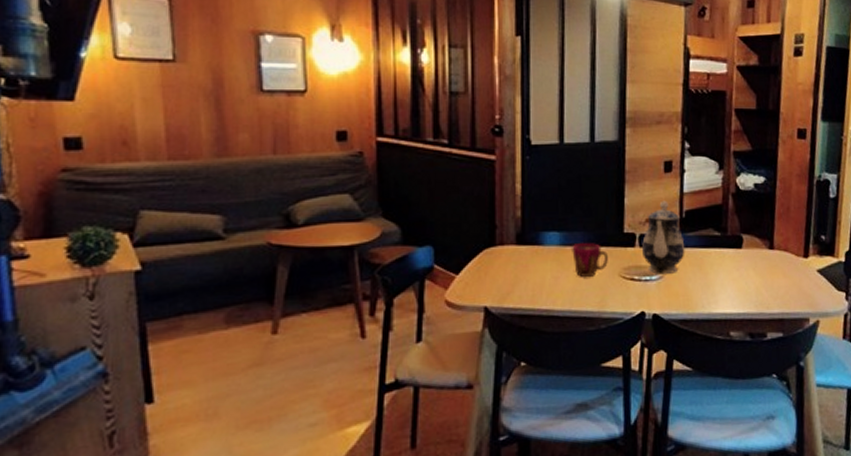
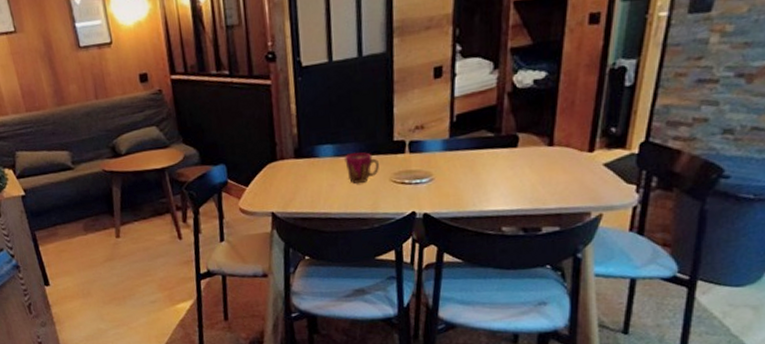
teapot: present [641,200,685,274] -> none [411,106,456,177]

